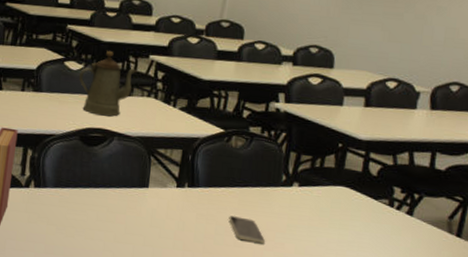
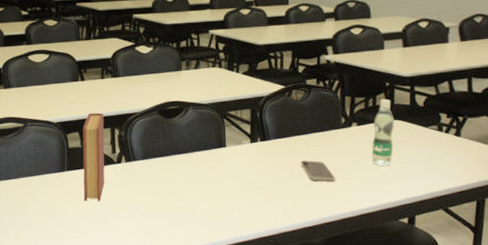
coffee pot: present [78,50,137,117] -> none [149,31,200,90]
bottle: none [309,160,342,236] -> present [371,99,395,166]

